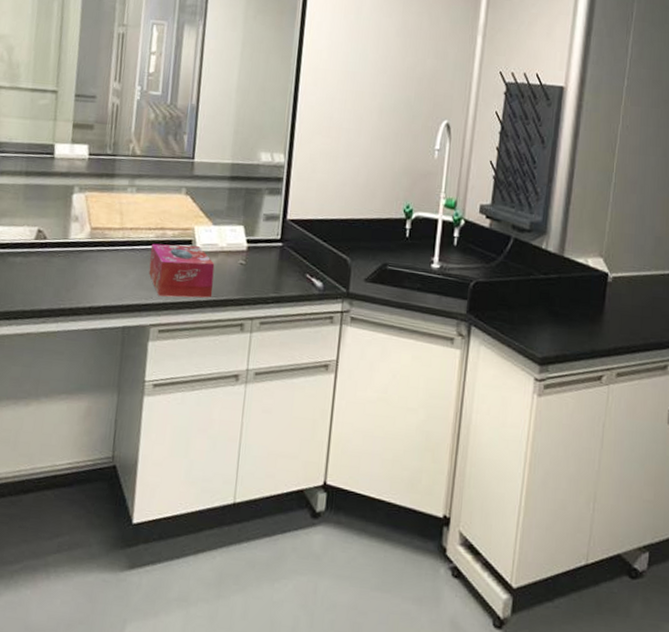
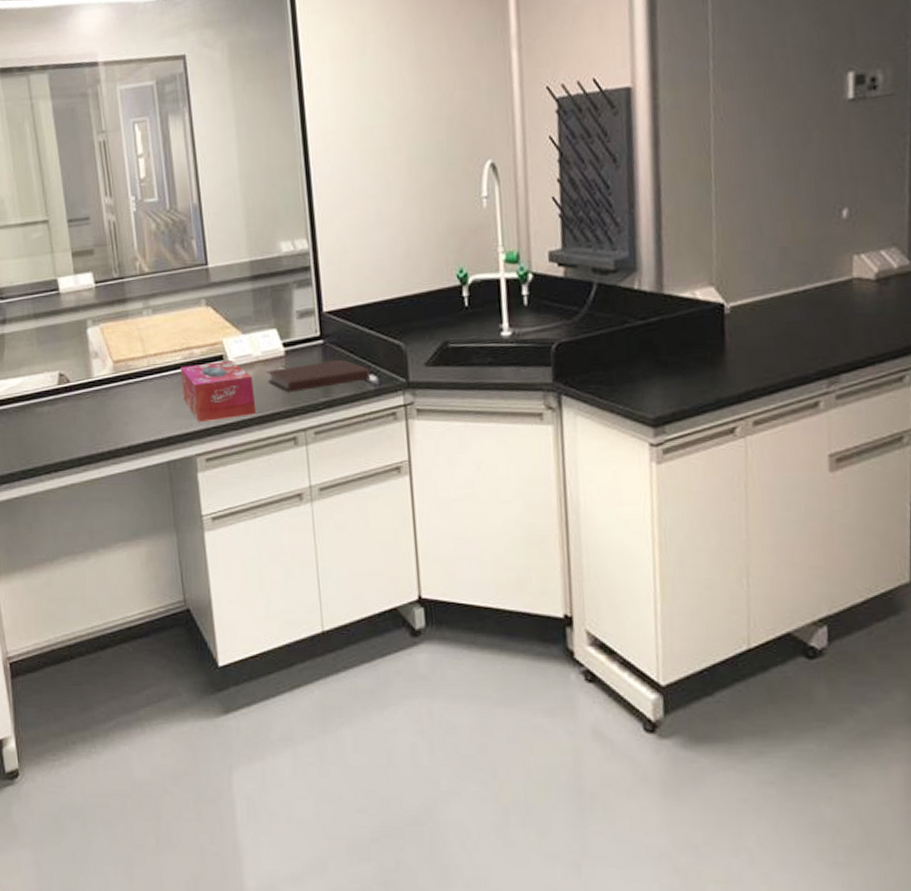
notebook: none [228,261,318,285] -> present [266,359,371,393]

